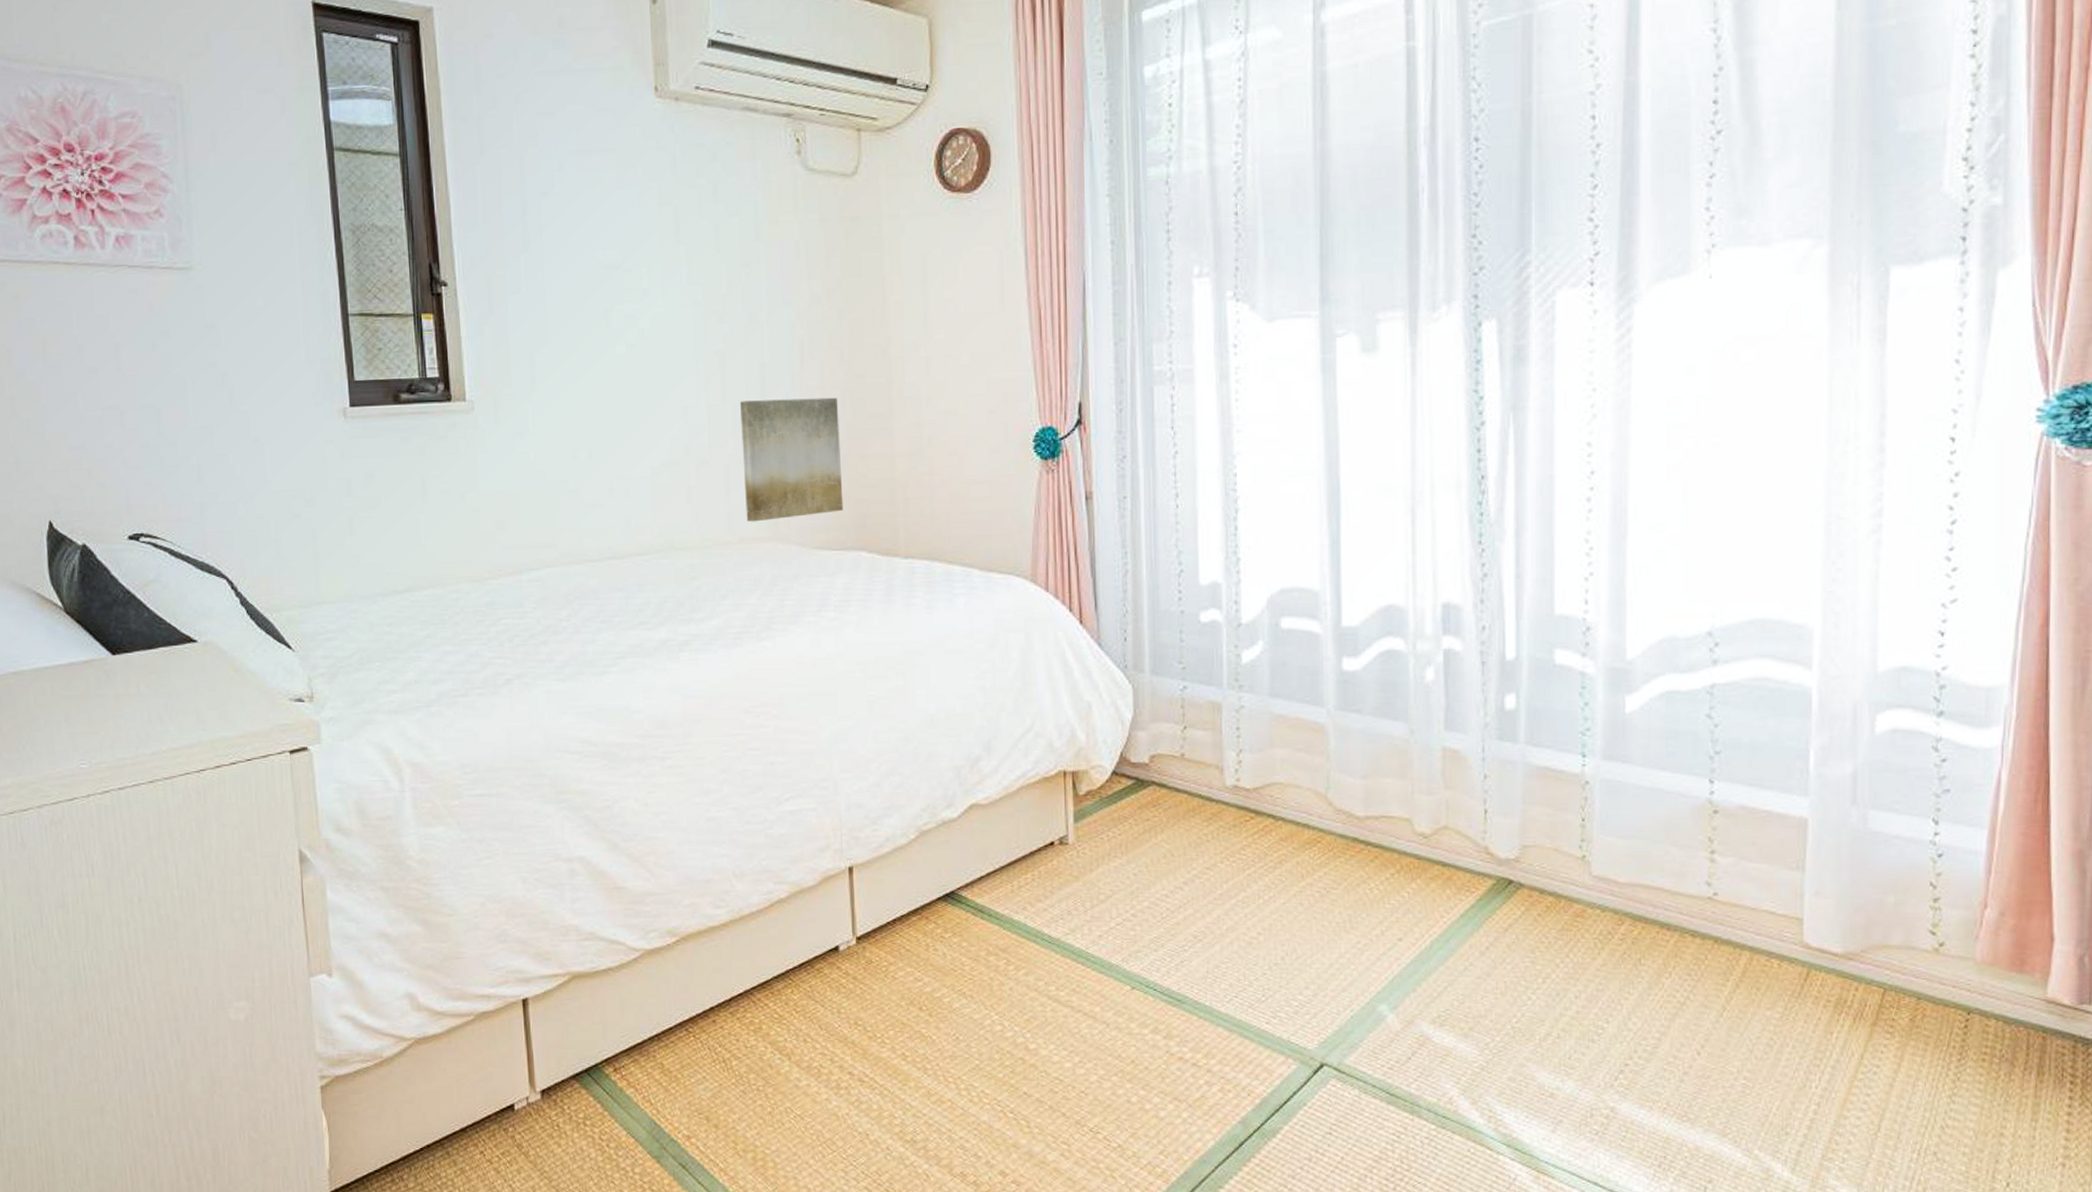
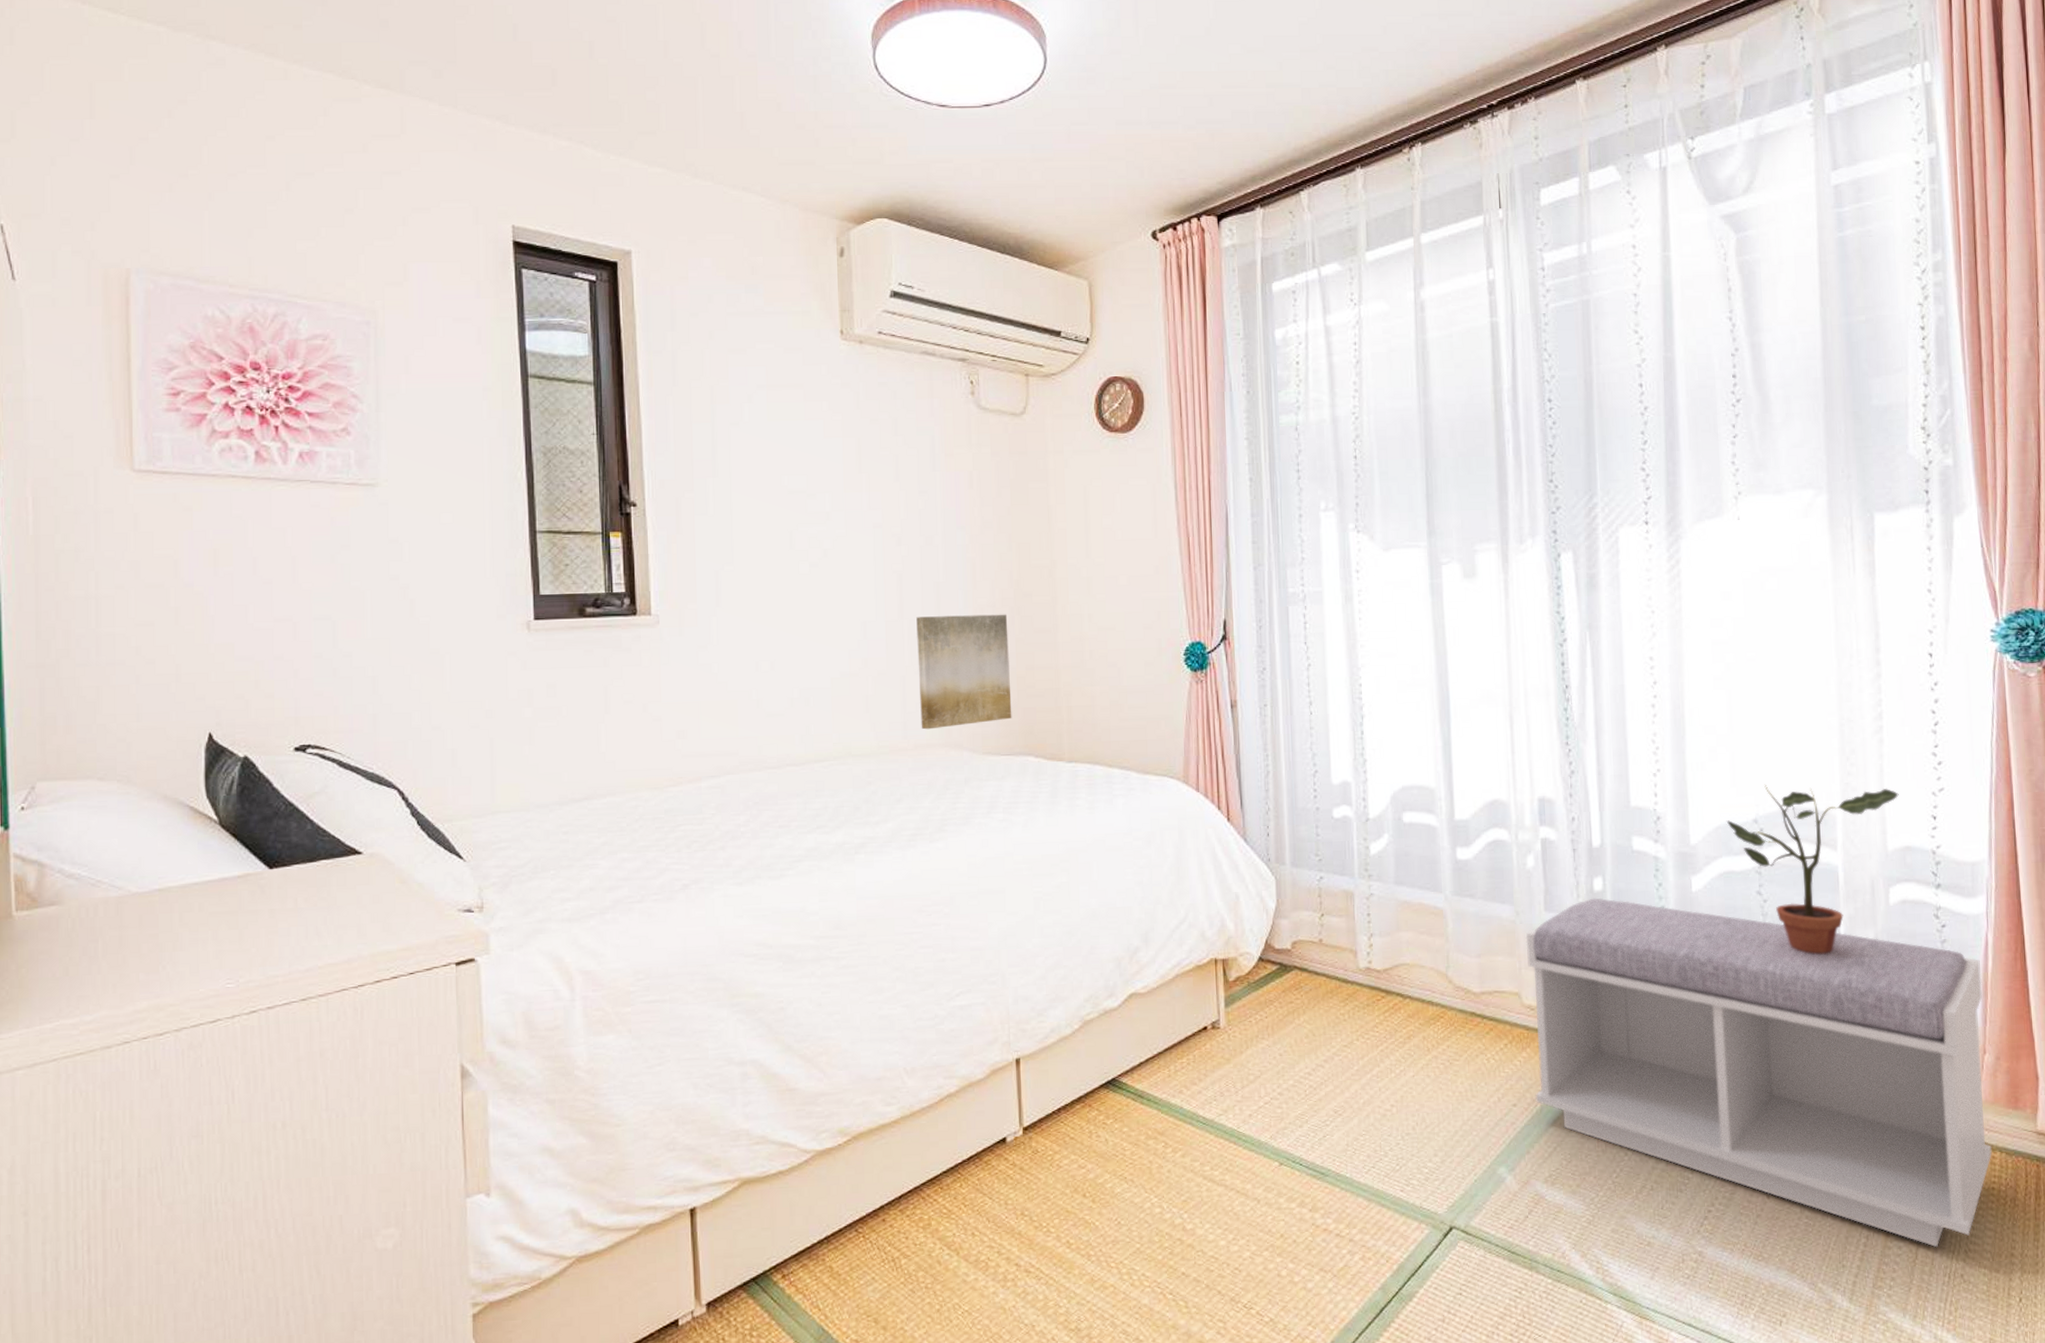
bench: none [1420,717,1989,1121] -> present [1525,898,1992,1248]
potted plant: none [1673,591,1897,788] -> present [1726,784,1899,954]

